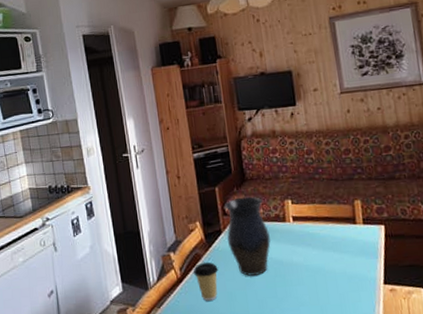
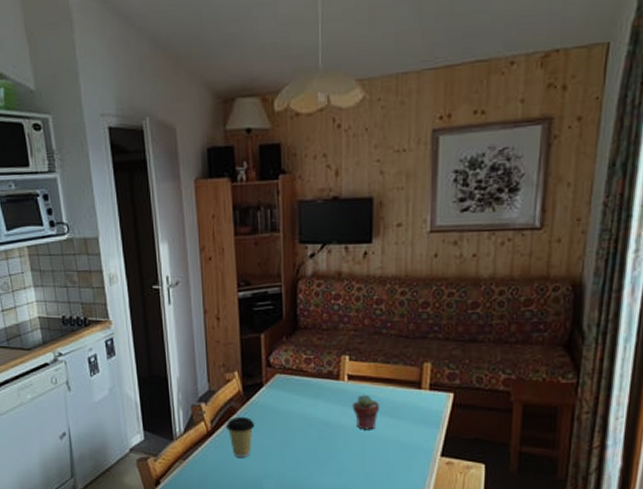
vase: present [225,196,271,276] -> none [269,348,318,435]
potted succulent: none [300,232,324,265] -> present [352,394,379,430]

